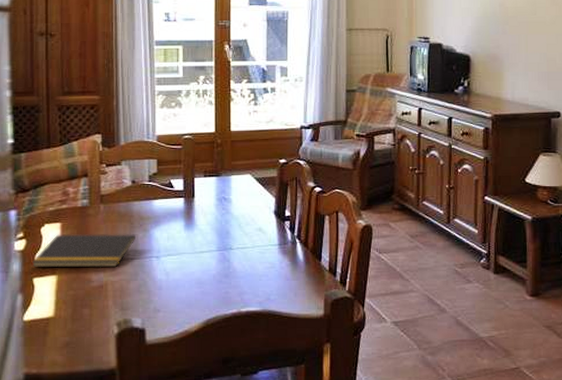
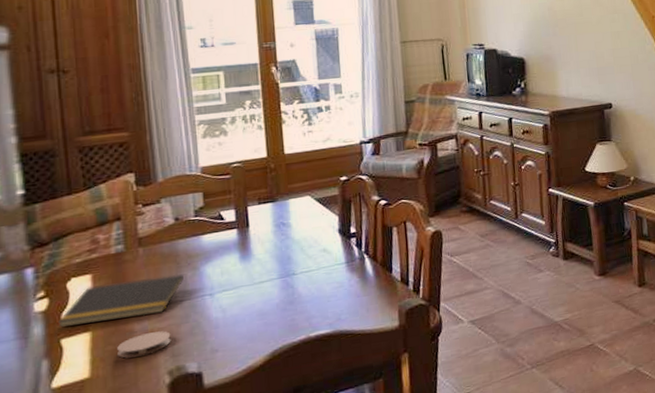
coaster: none [77,284,121,304] -> present [117,331,171,358]

